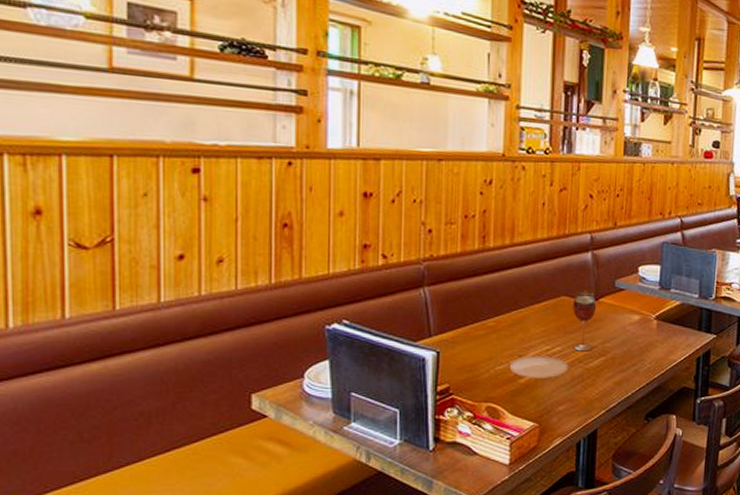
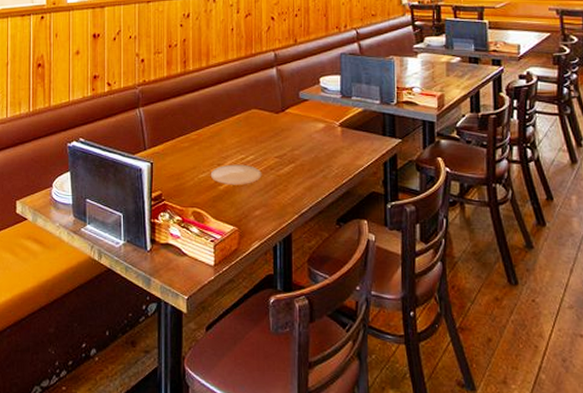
wineglass: present [573,290,597,352] -> none [262,103,284,159]

